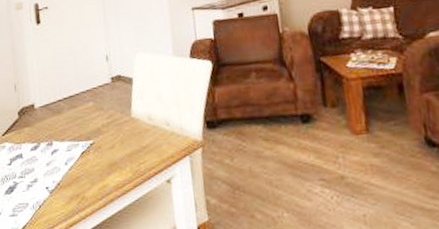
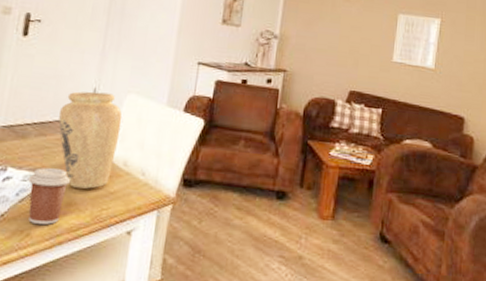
coffee cup: none [72,134,107,188] -> present [28,167,71,225]
vase: none [82,56,140,149] -> present [58,91,123,189]

